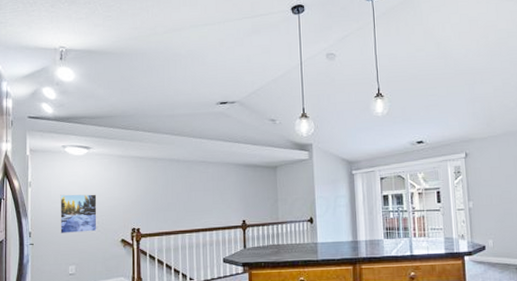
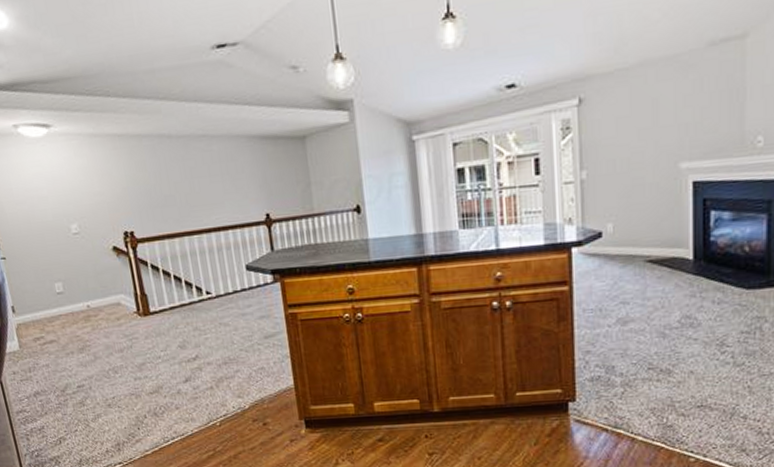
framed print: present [60,194,97,233] -> none [25,189,80,243]

